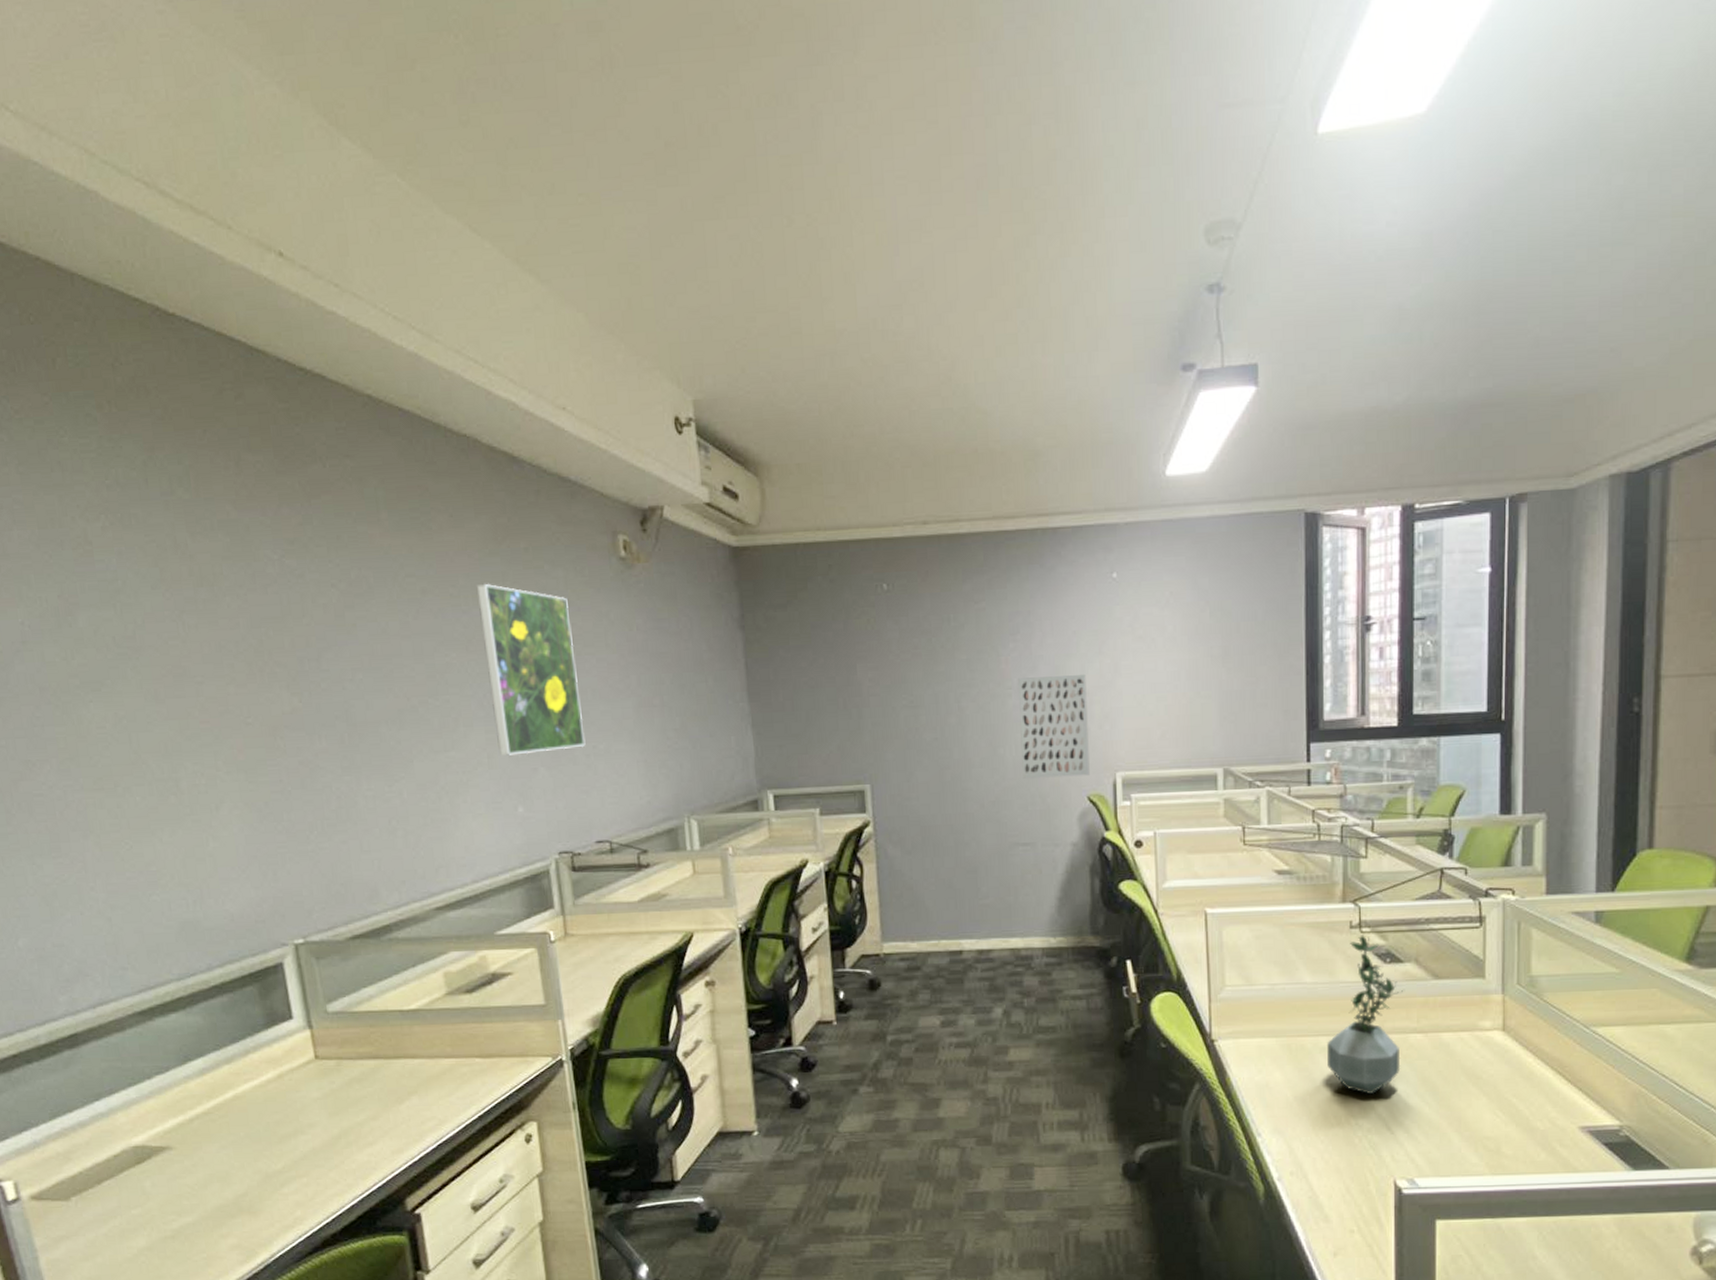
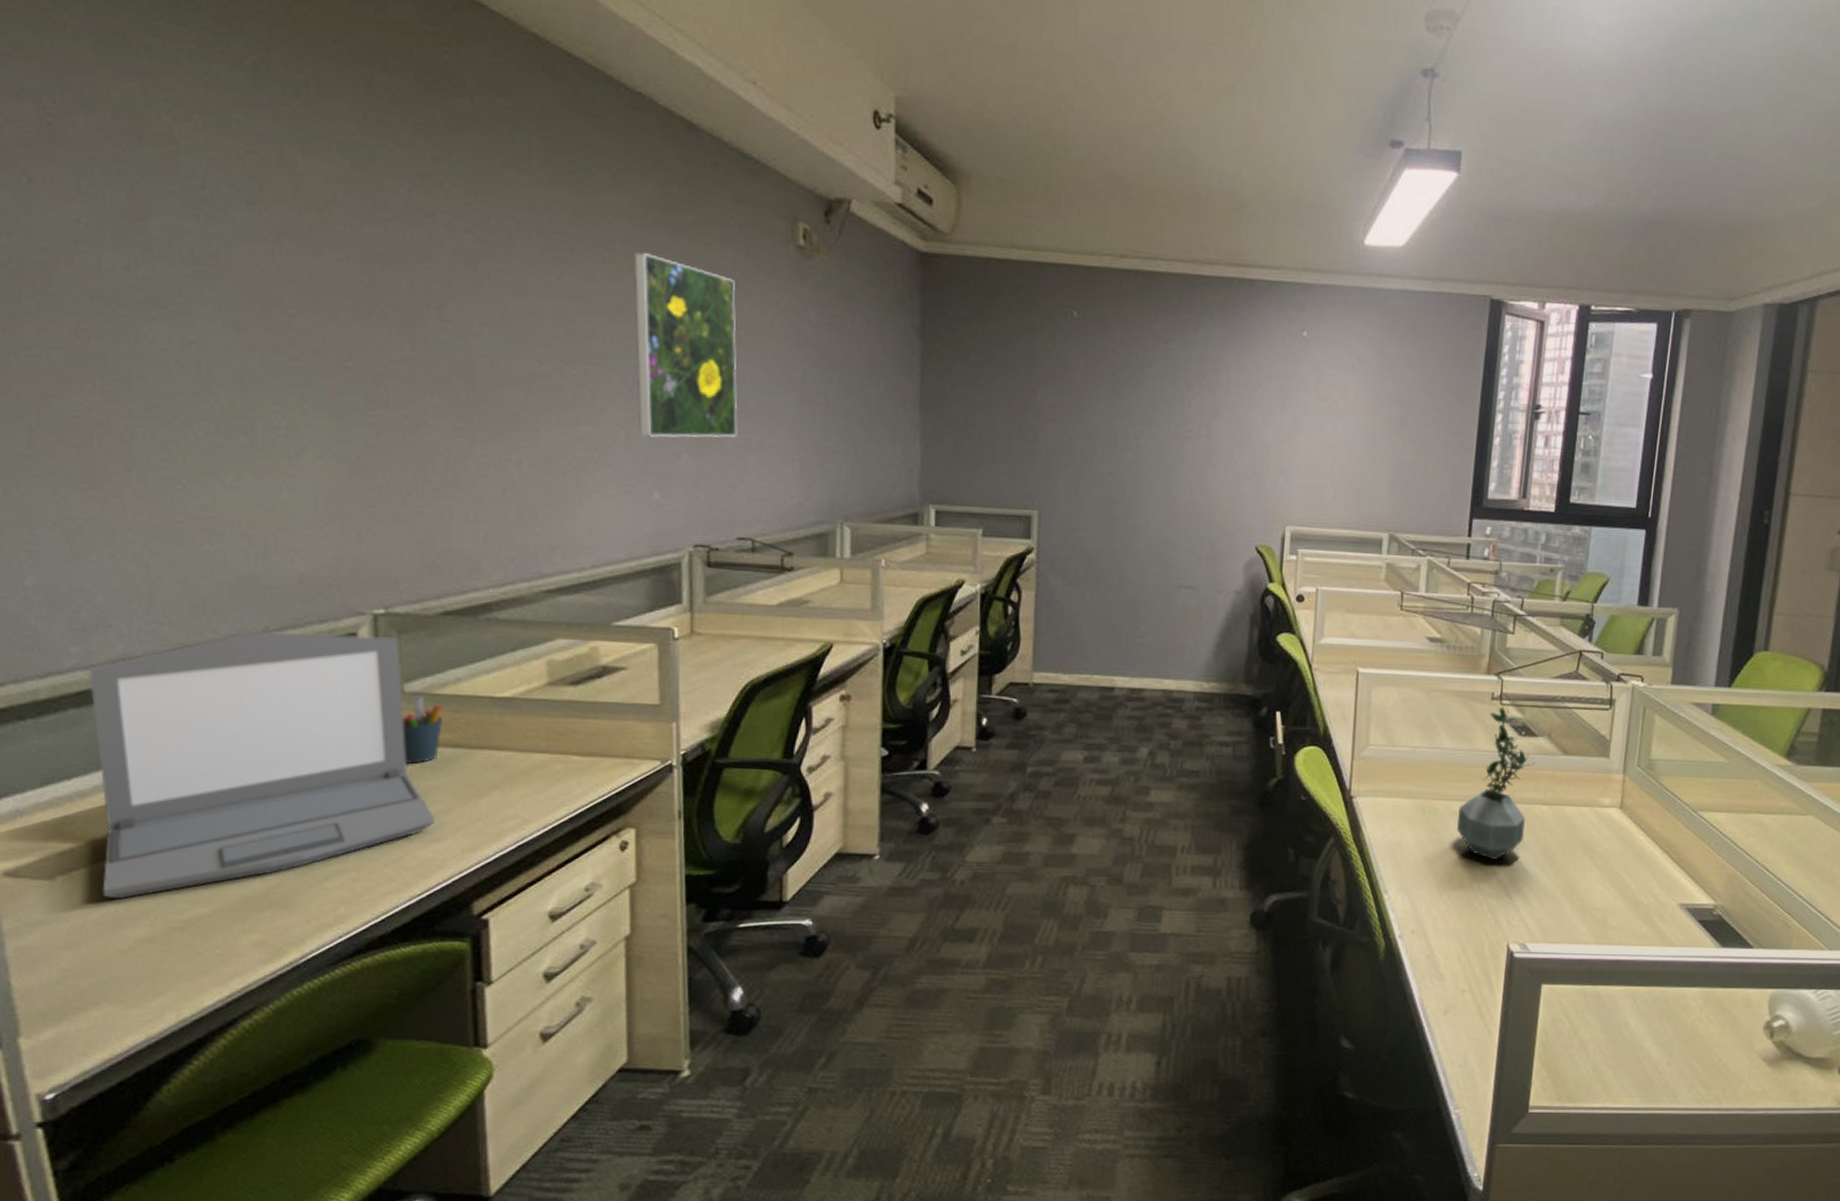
laptop: none [75,964,367,1214] -> present [89,631,436,900]
pen holder: none [328,1014,363,1077] -> present [402,695,444,764]
wall art: present [1018,675,1090,779] -> none [1194,422,1267,527]

